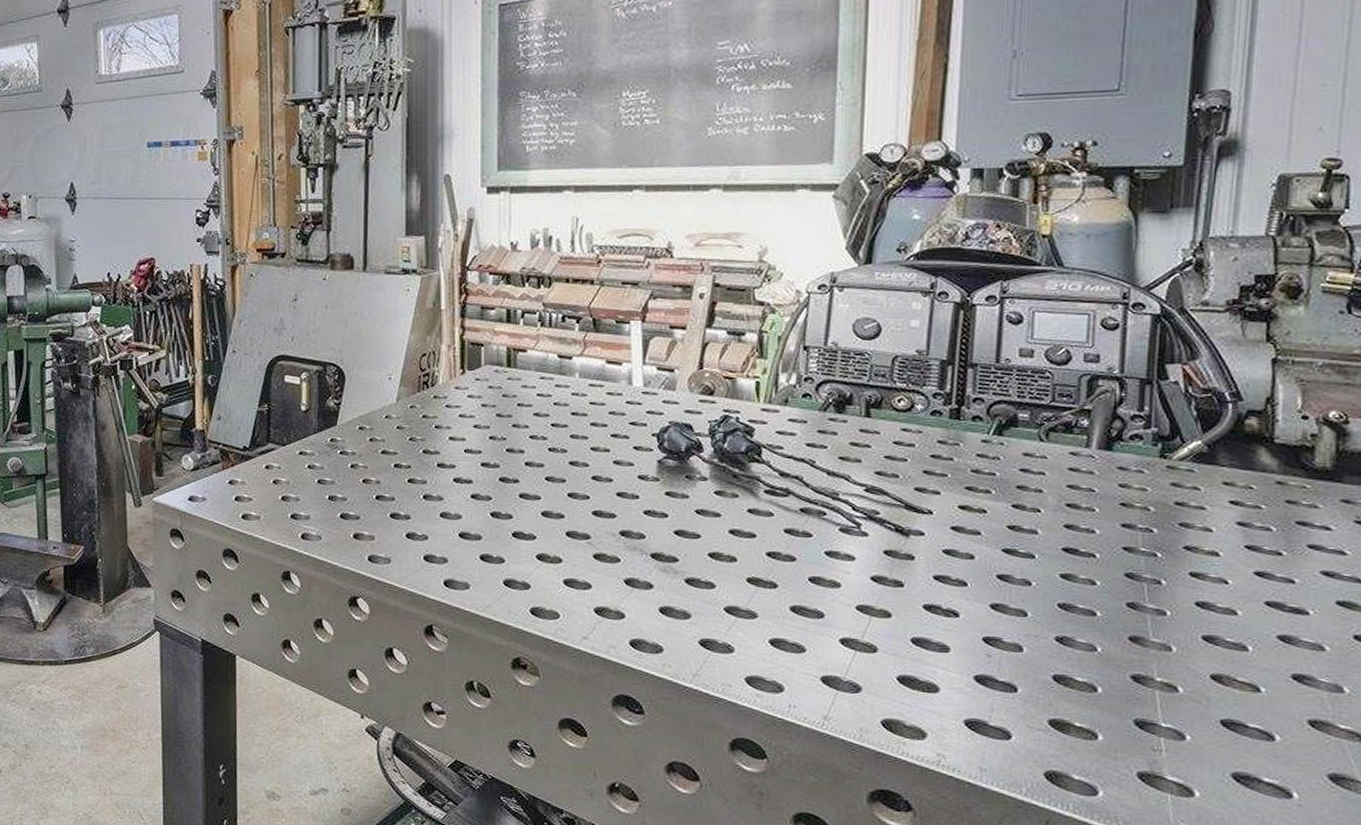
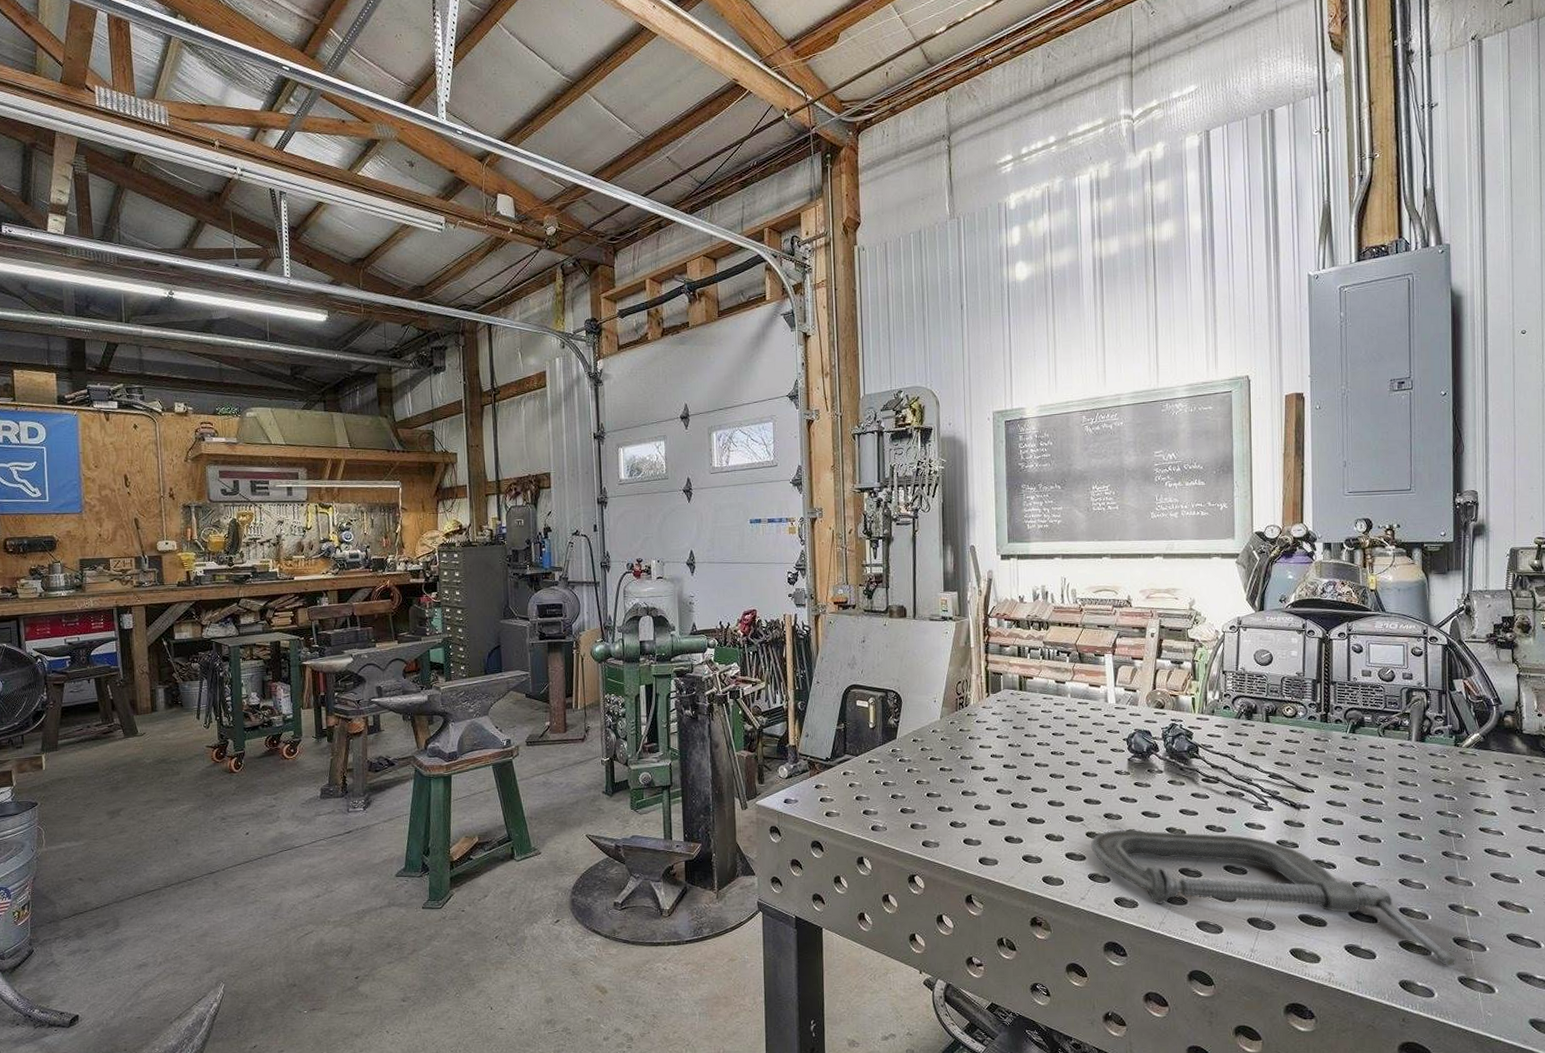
c clamp: none [600,552,1138,756] -> present [1091,829,1457,966]

